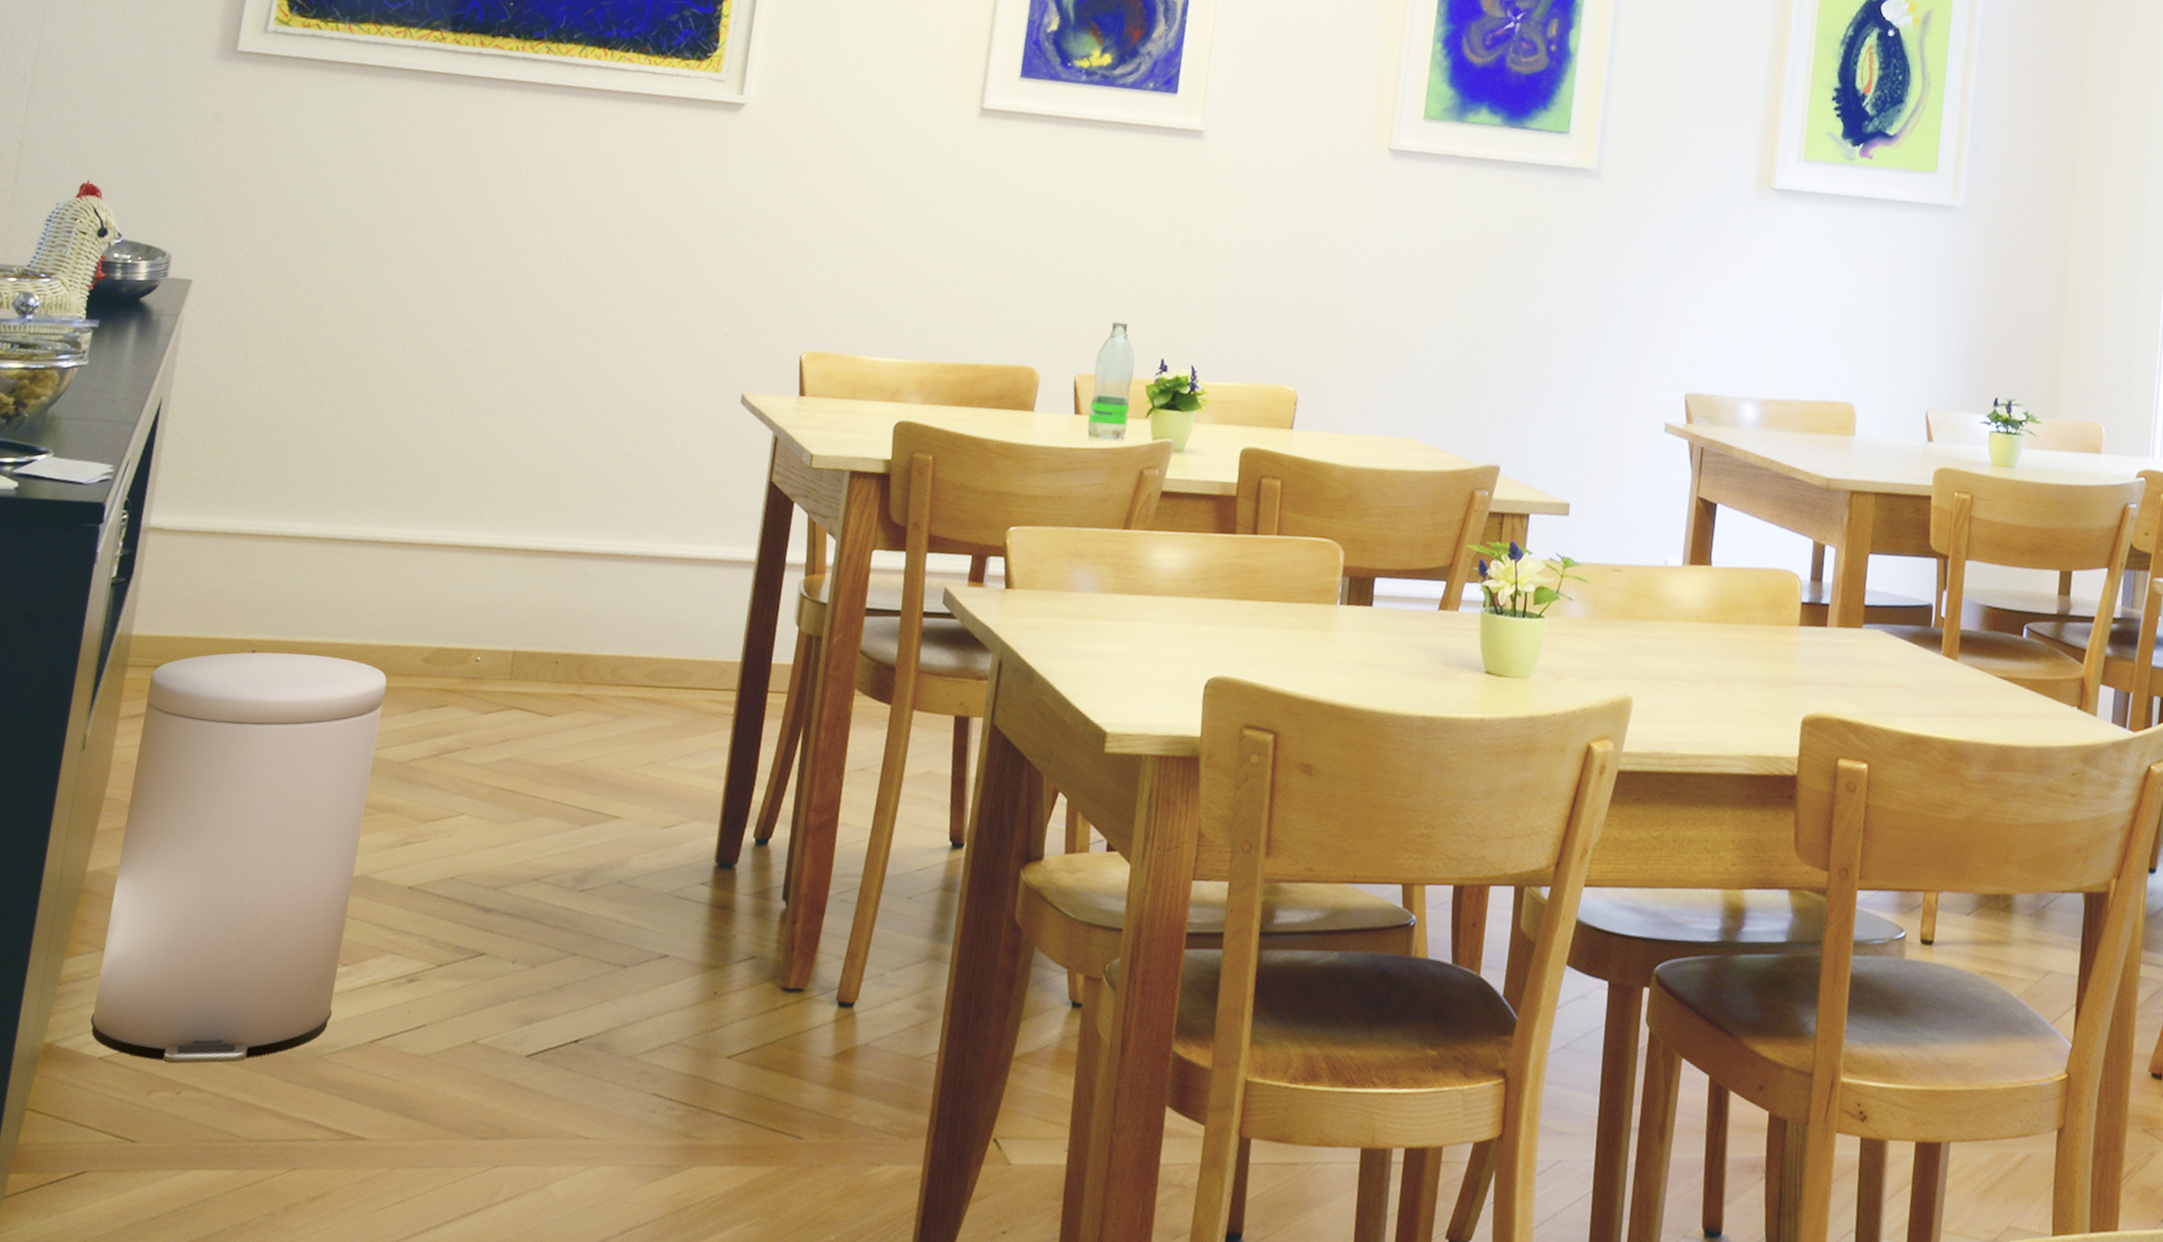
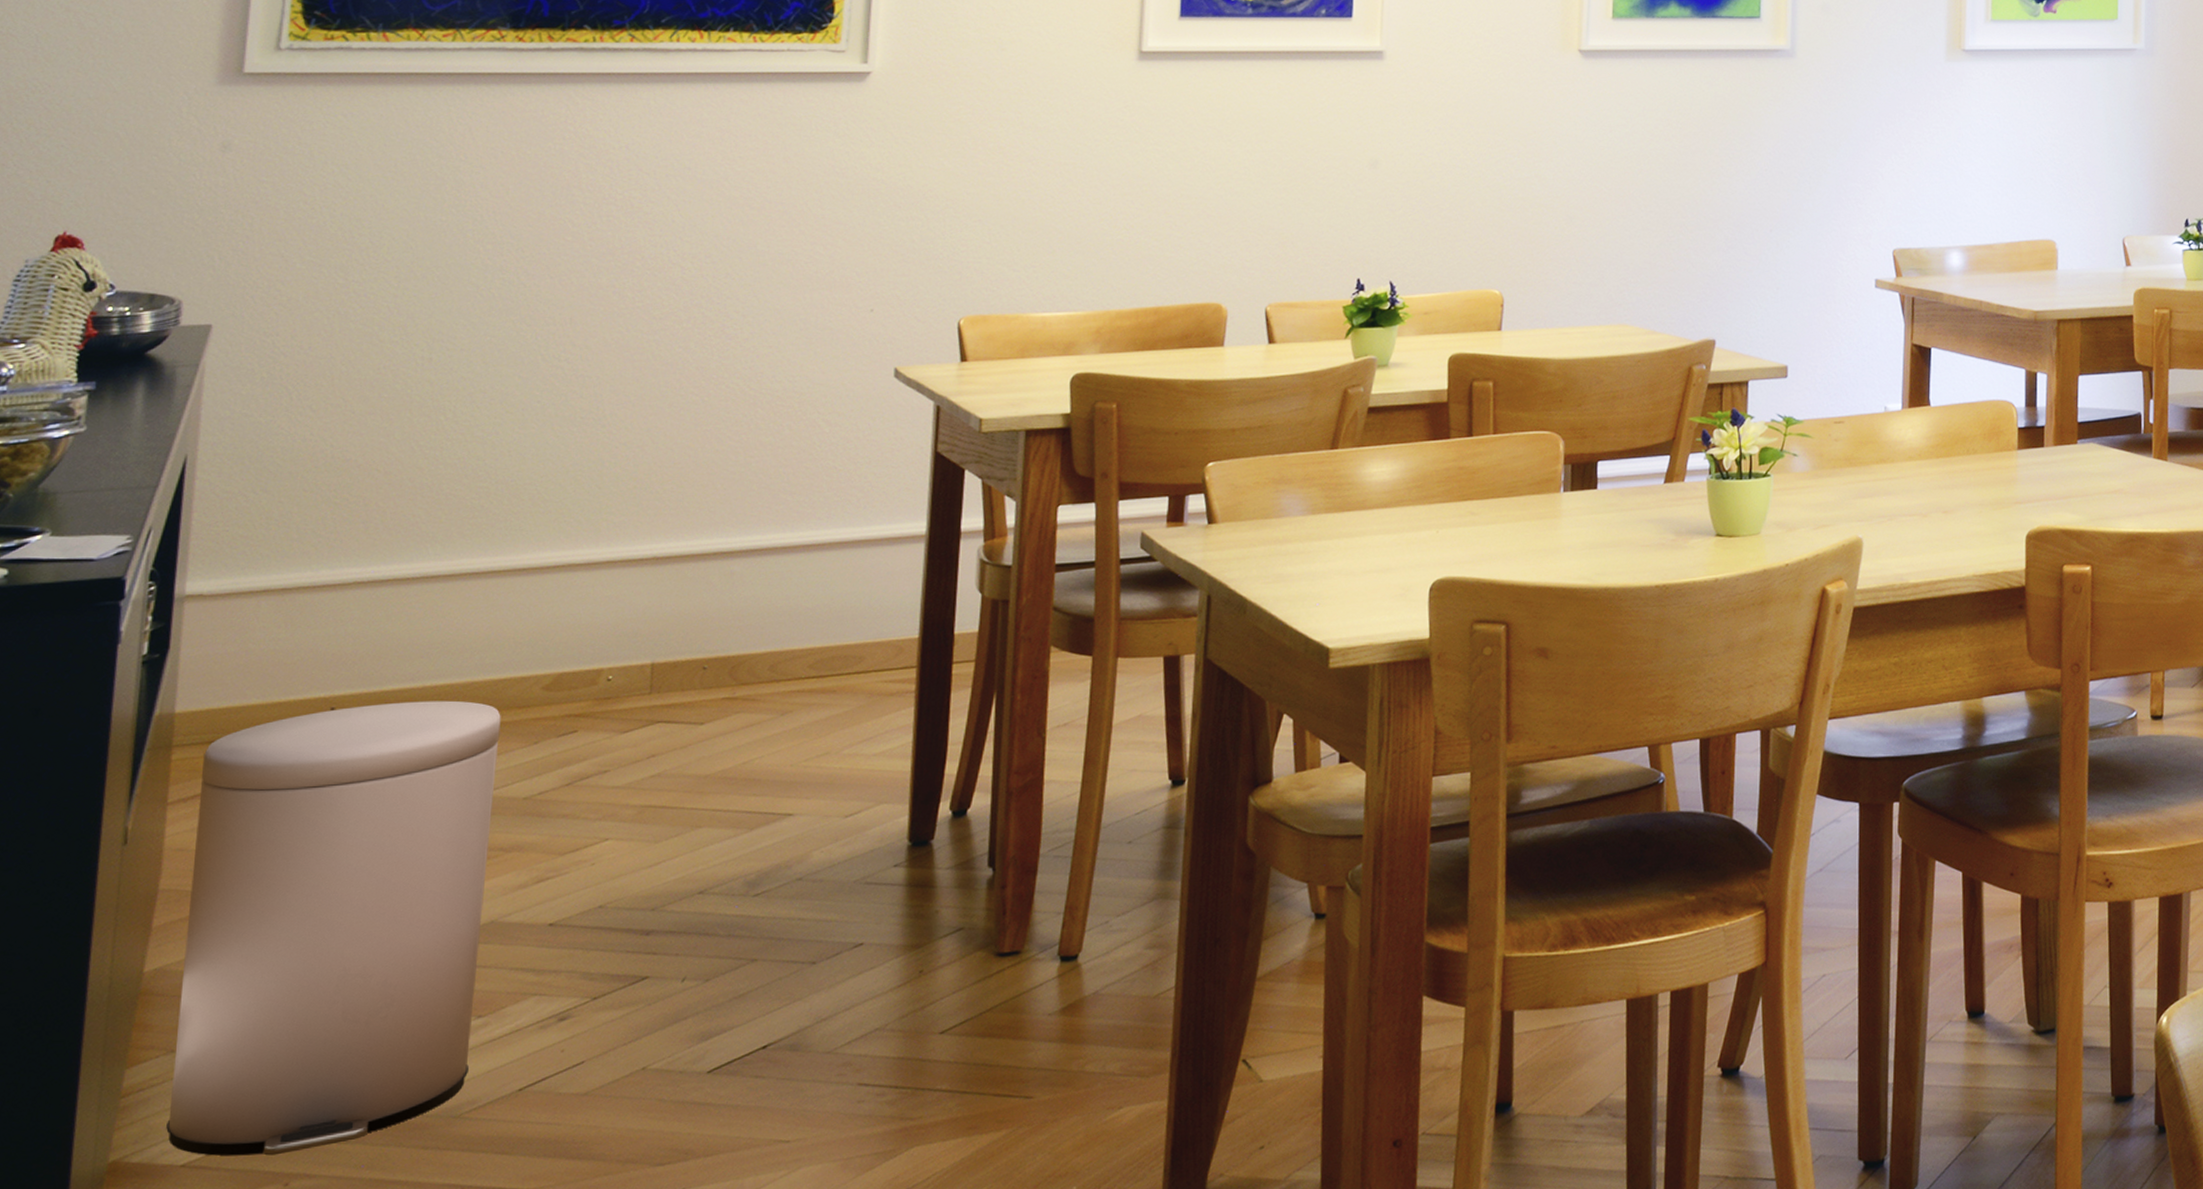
bottle: present [1087,322,1135,444] -> none [1283,248,1329,370]

